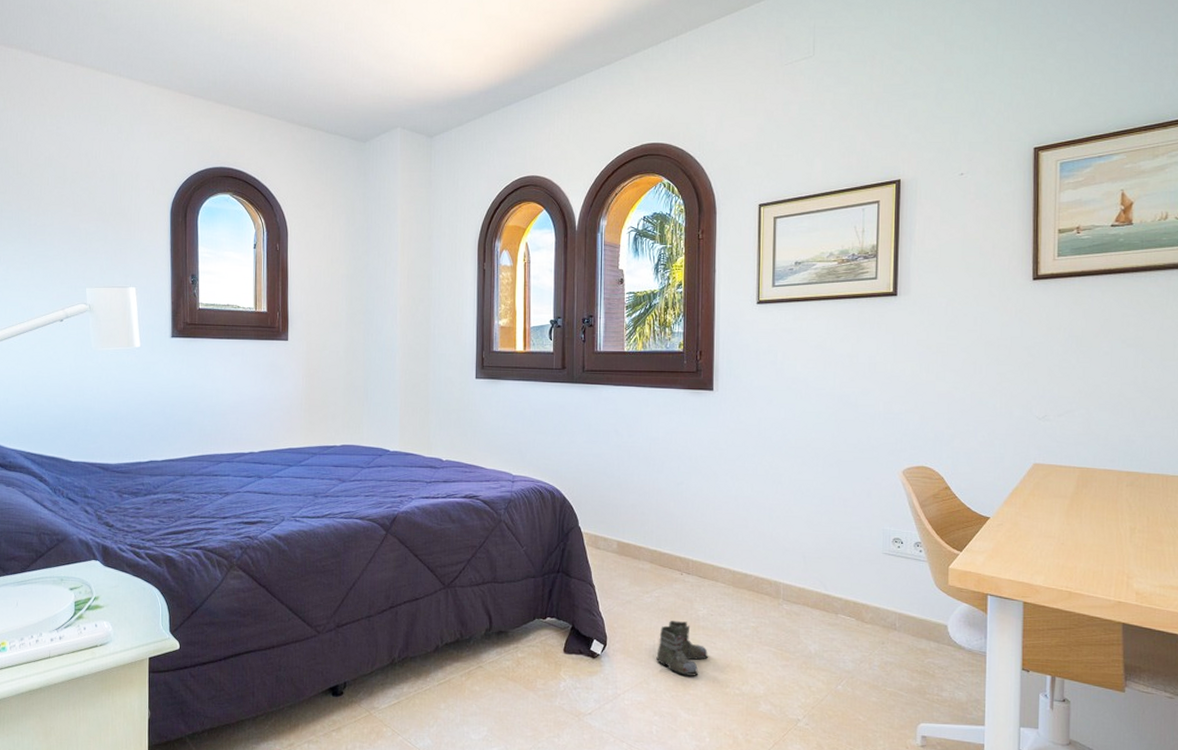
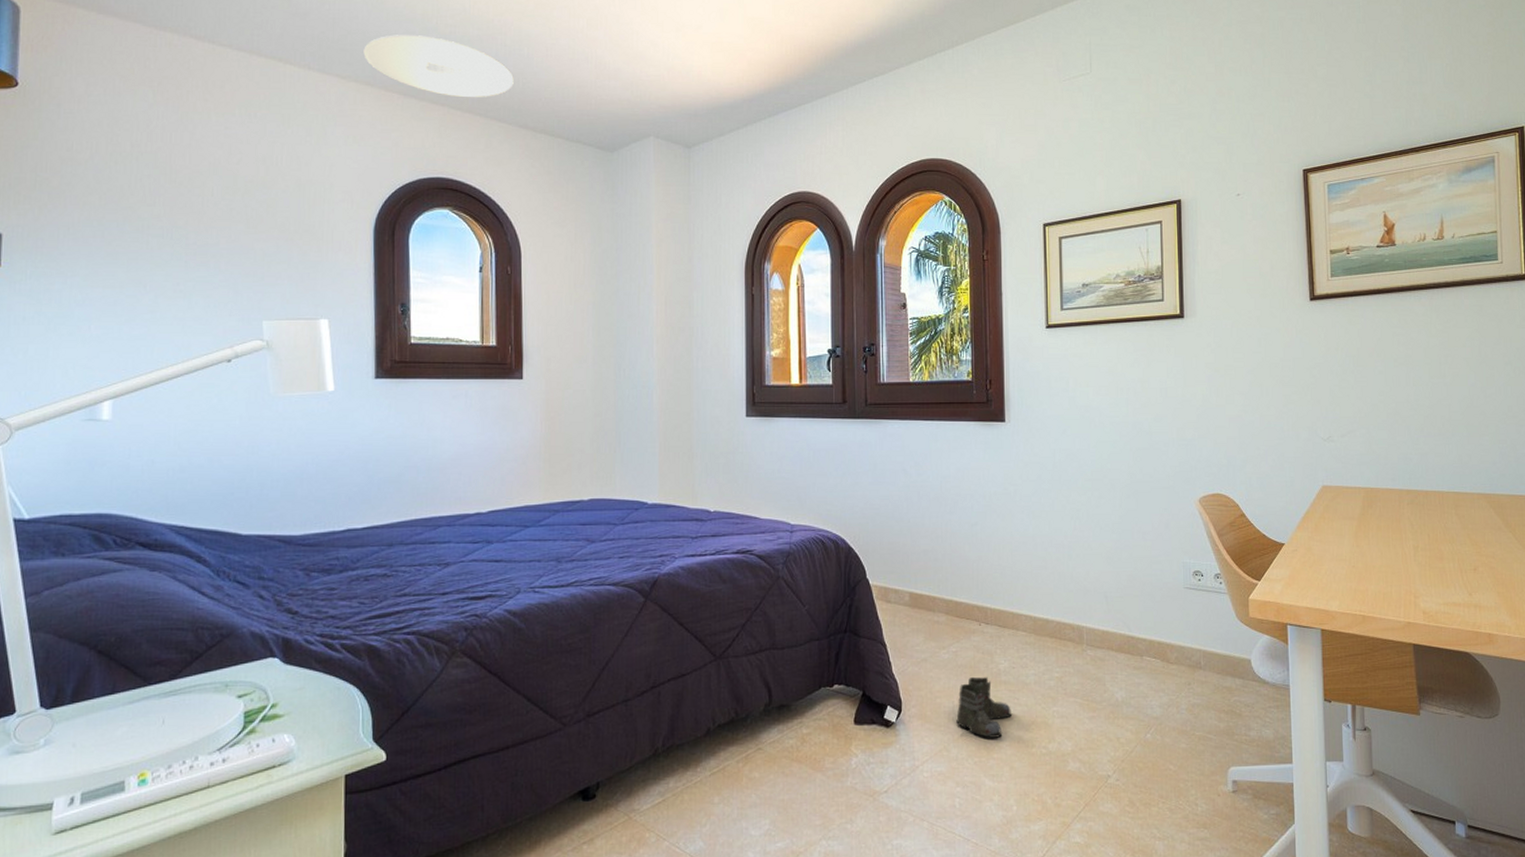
ceiling light: none [162,43,283,97] -> present [363,35,514,98]

